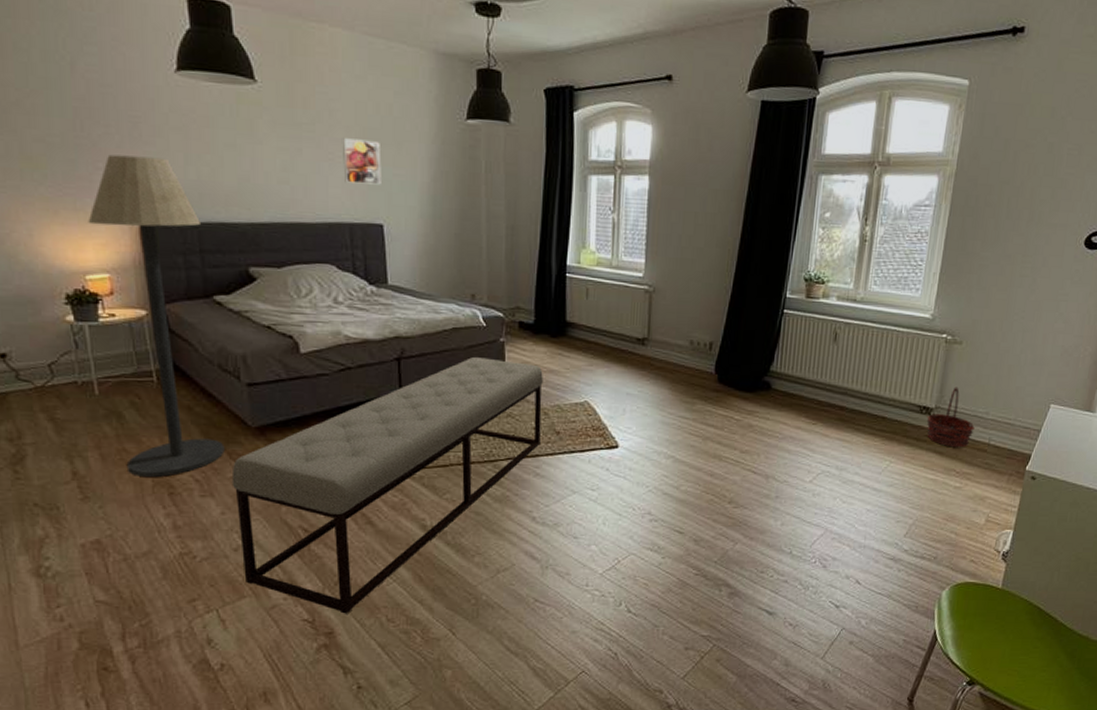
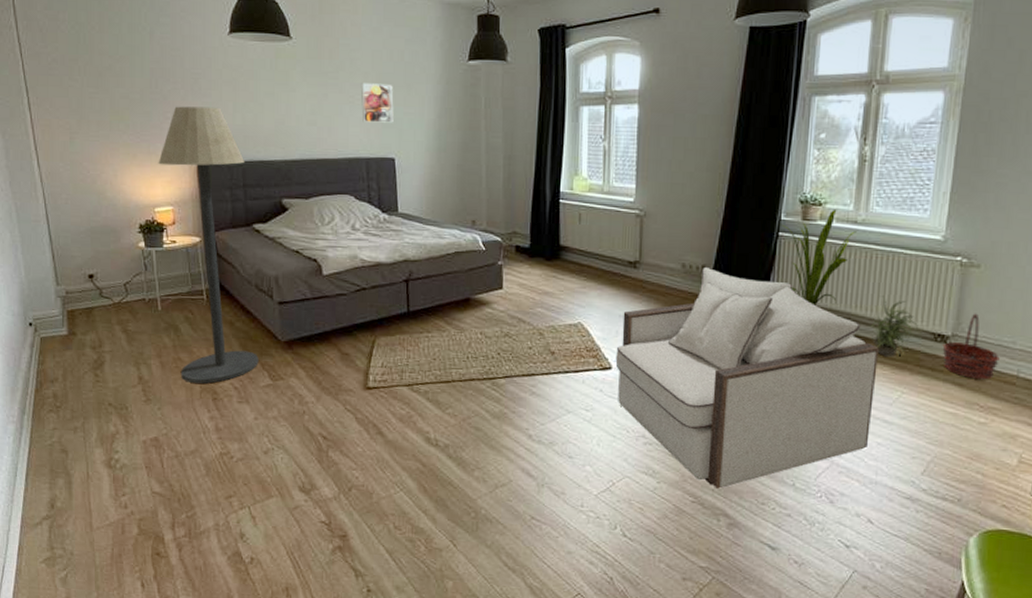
bench: present [231,356,543,614] -> none [264,278,538,519]
armchair: none [622,343,871,560] -> present [615,266,879,489]
house plant: none [785,287,856,381] -> present [779,208,857,305]
potted plant: none [863,371,907,428] -> present [868,296,918,356]

